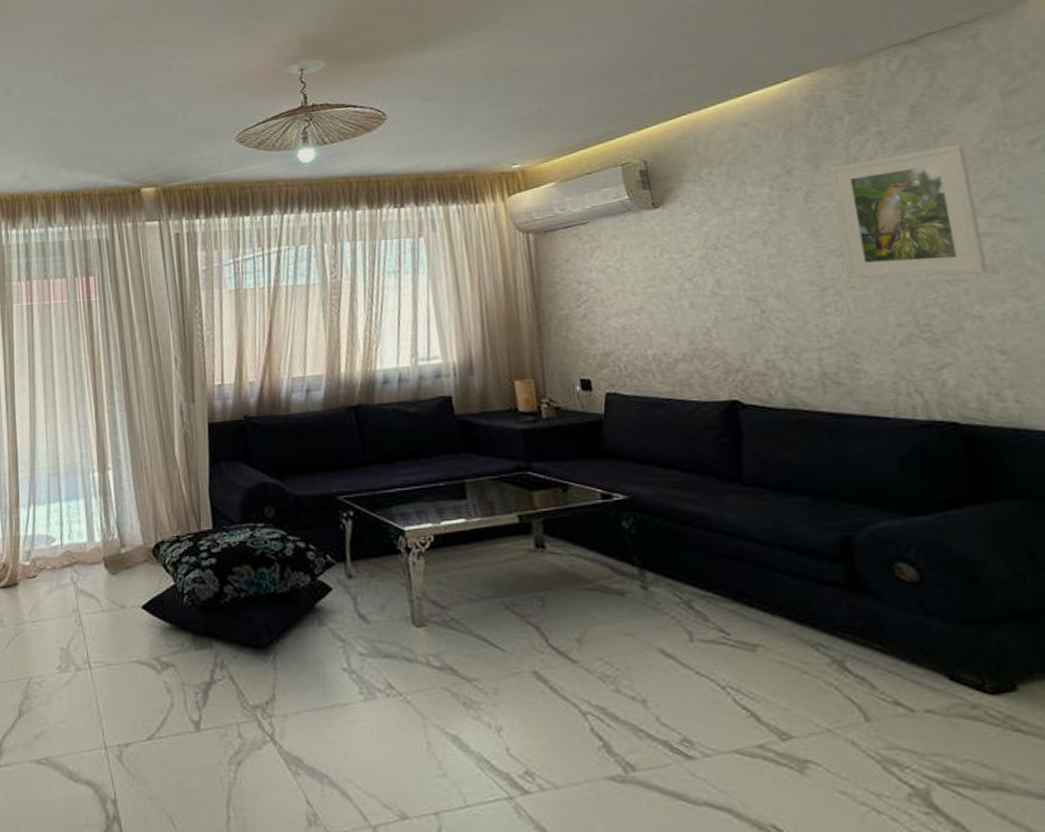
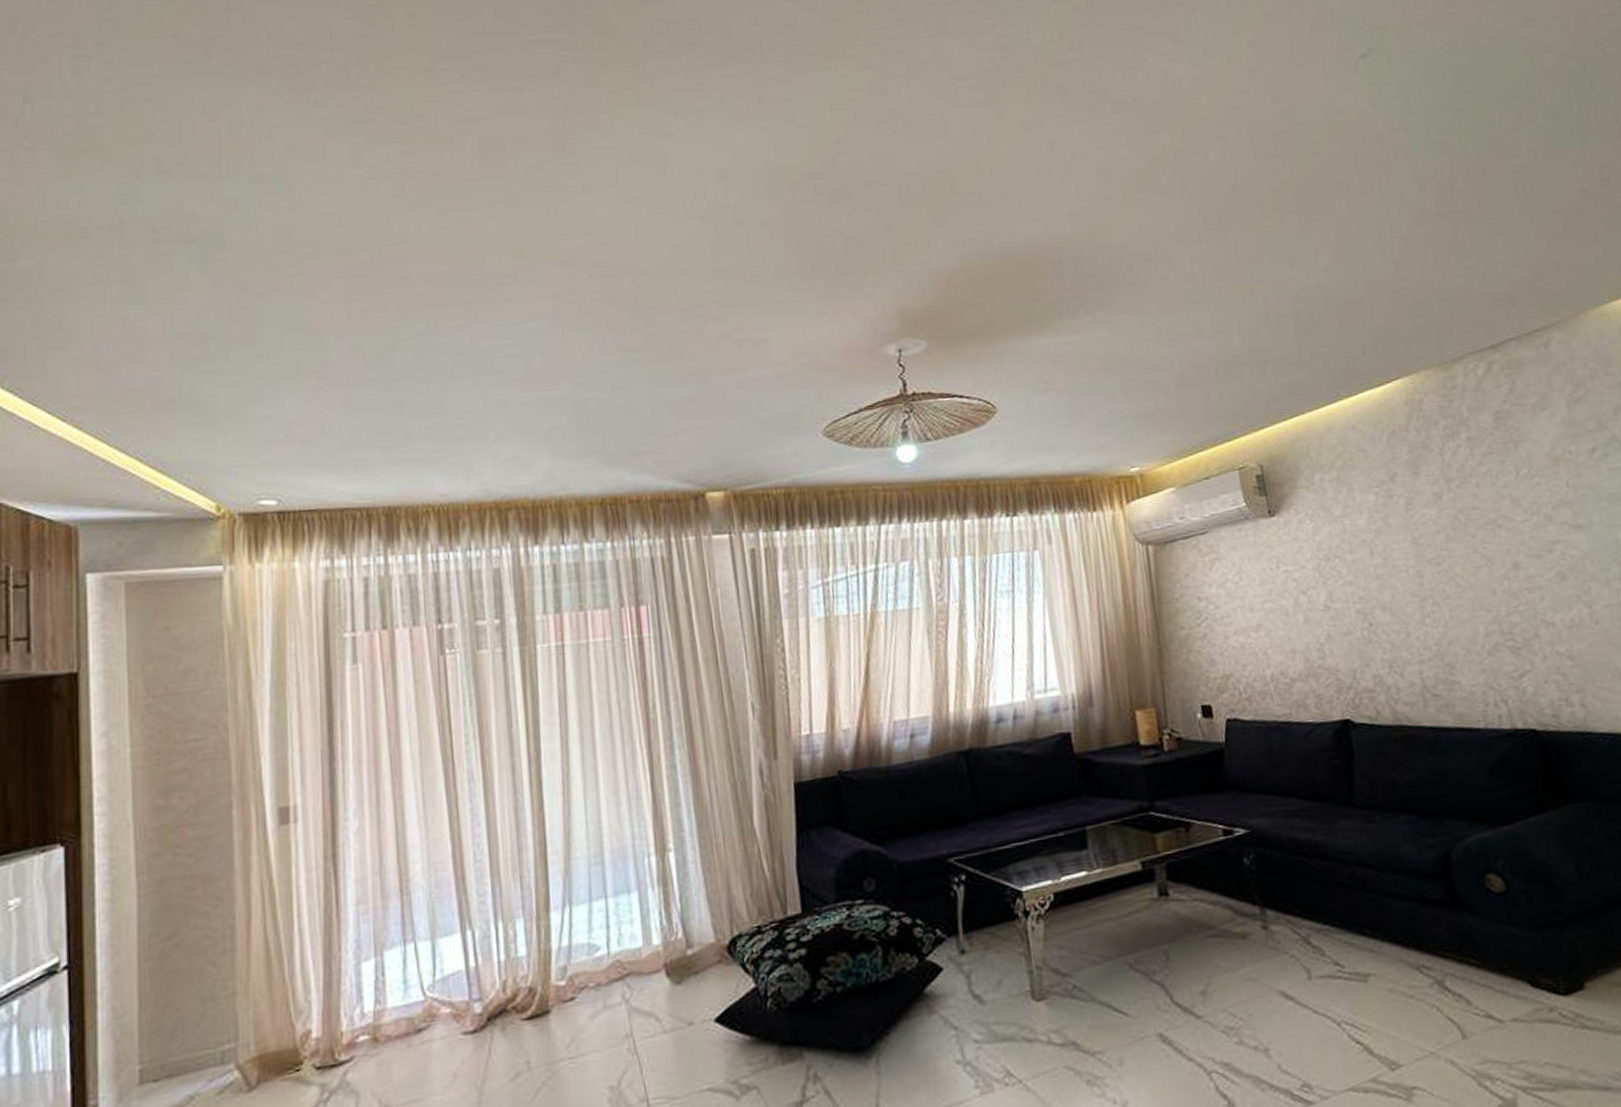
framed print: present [829,144,988,279] -> none [1427,451,1558,589]

